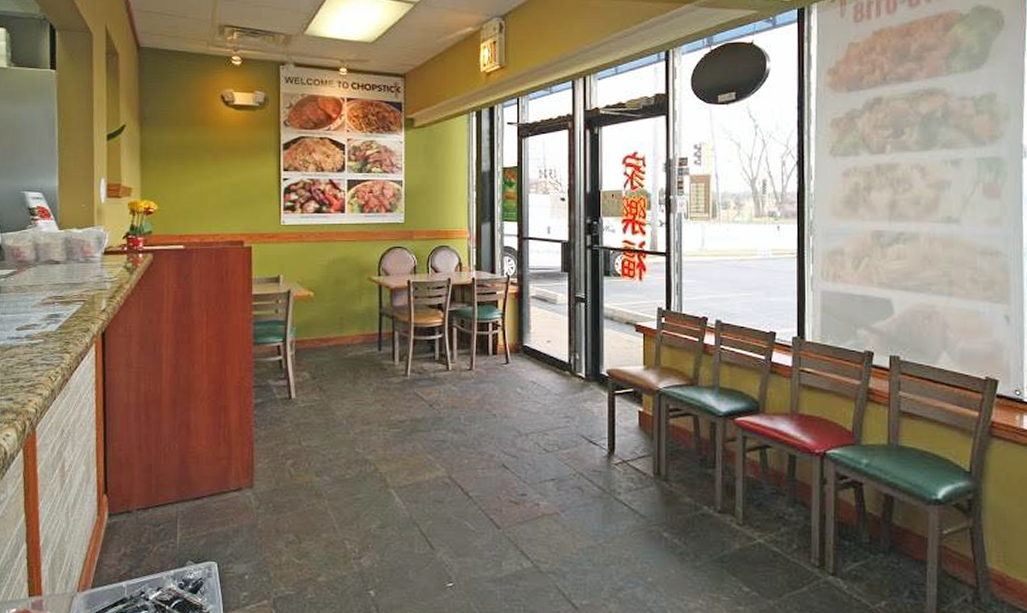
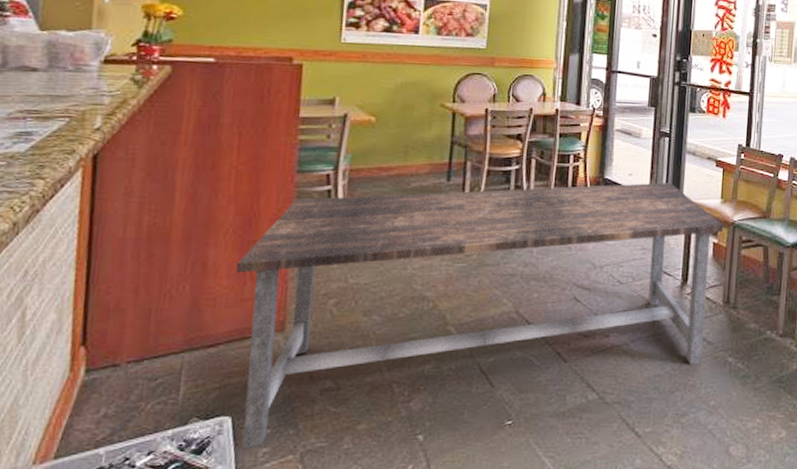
dining table: none [213,349,648,591] -> present [236,182,723,449]

